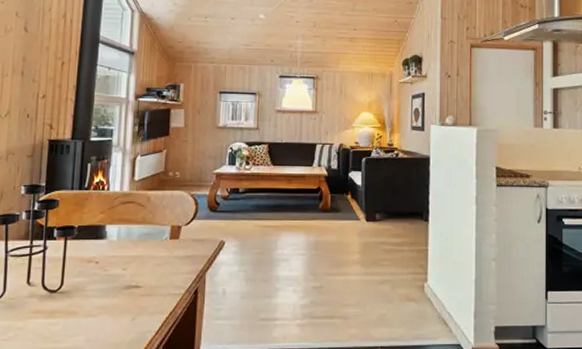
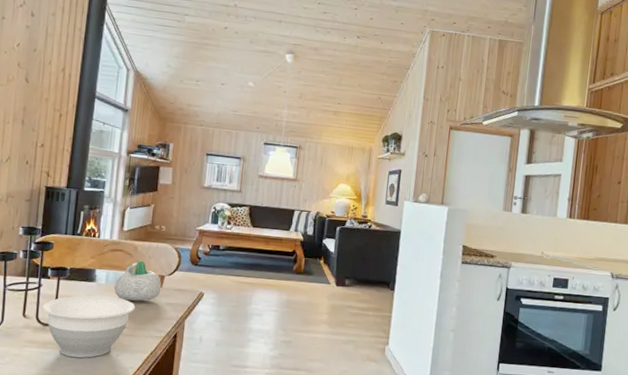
bowl: none [48,254,151,326] -> present [42,295,135,358]
succulent planter: none [126,212,179,256] -> present [113,260,162,301]

